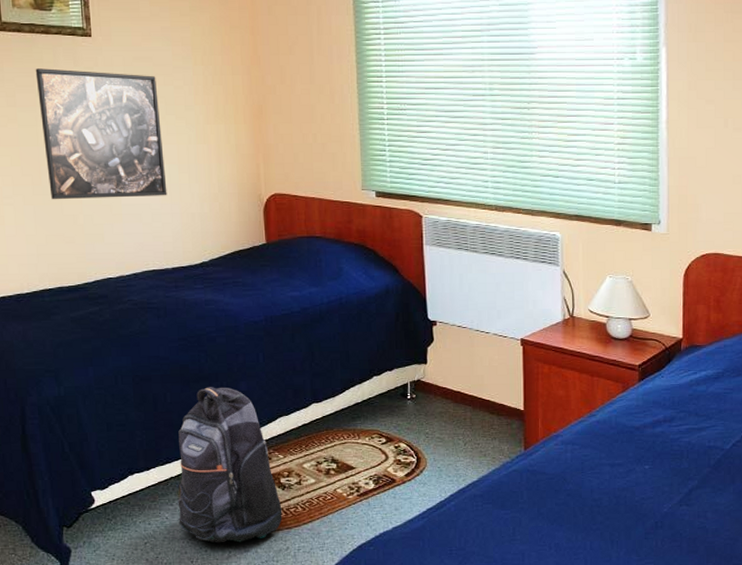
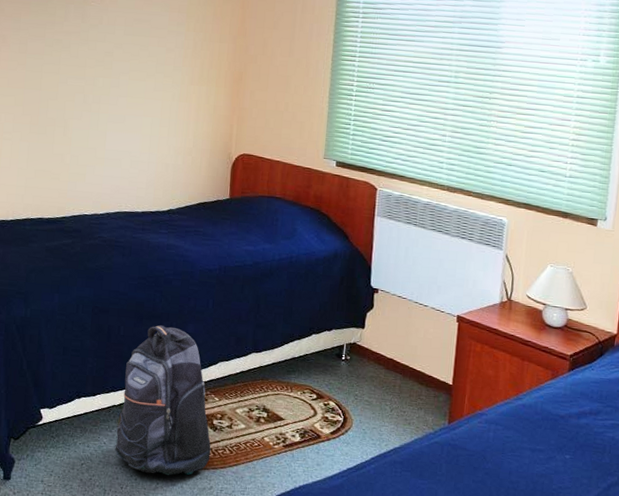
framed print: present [35,68,167,200] -> none [44,21,152,146]

